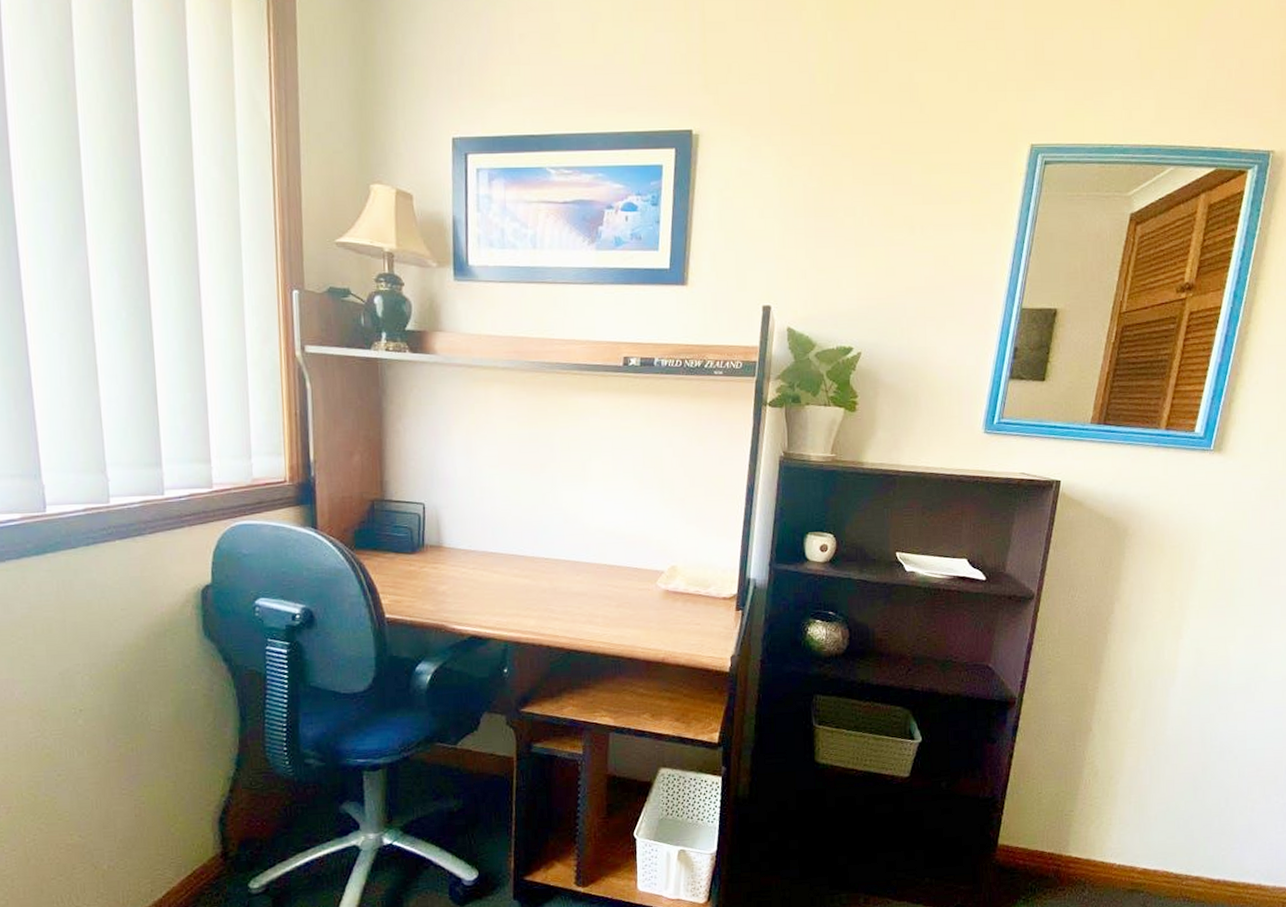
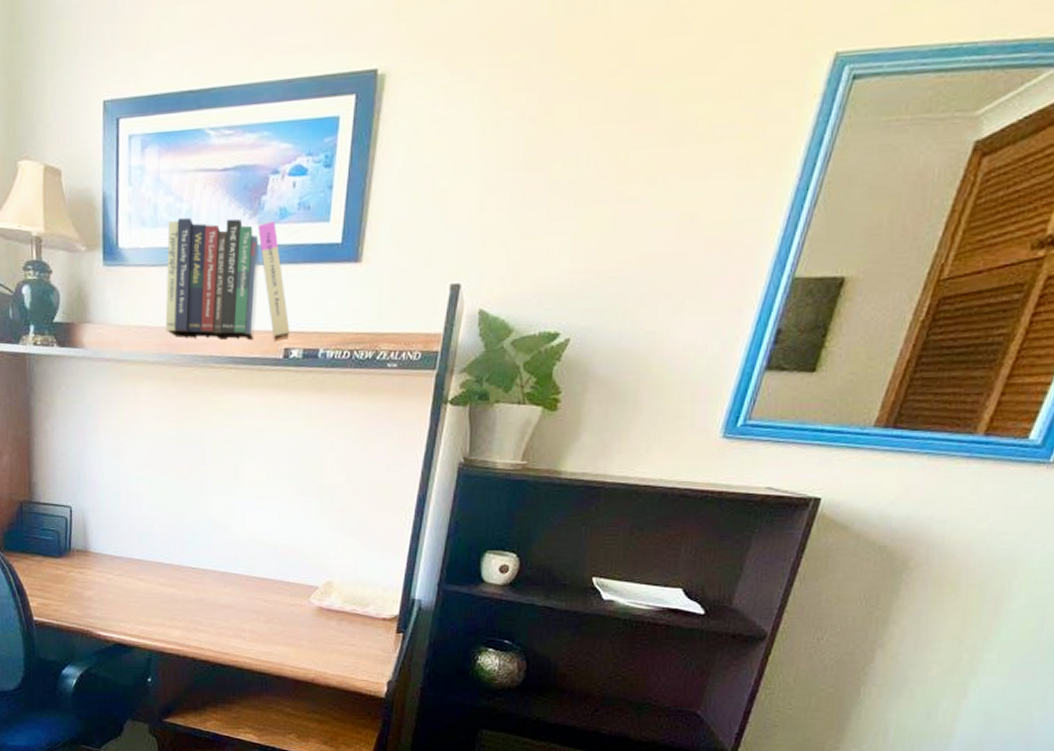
books: none [514,241,628,352] -> present [165,217,290,343]

